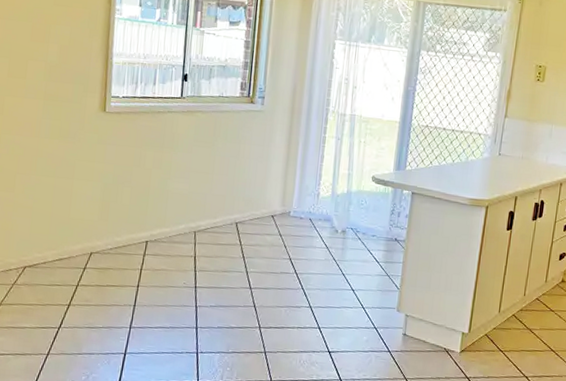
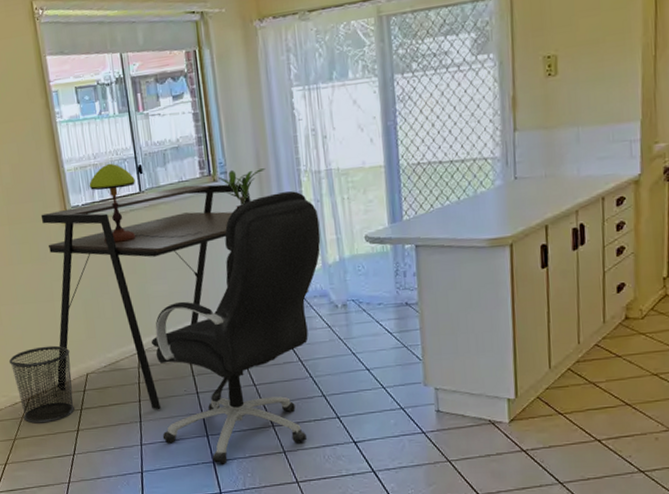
waste bin: none [12,219,79,294] -> present [8,345,75,424]
desk: none [58,97,281,298] -> present [40,184,251,410]
table lamp: none [133,65,231,146] -> present [89,163,202,242]
office chair: none [153,124,337,356] -> present [151,191,321,464]
potted plant: none [255,96,299,131] -> present [217,168,265,208]

